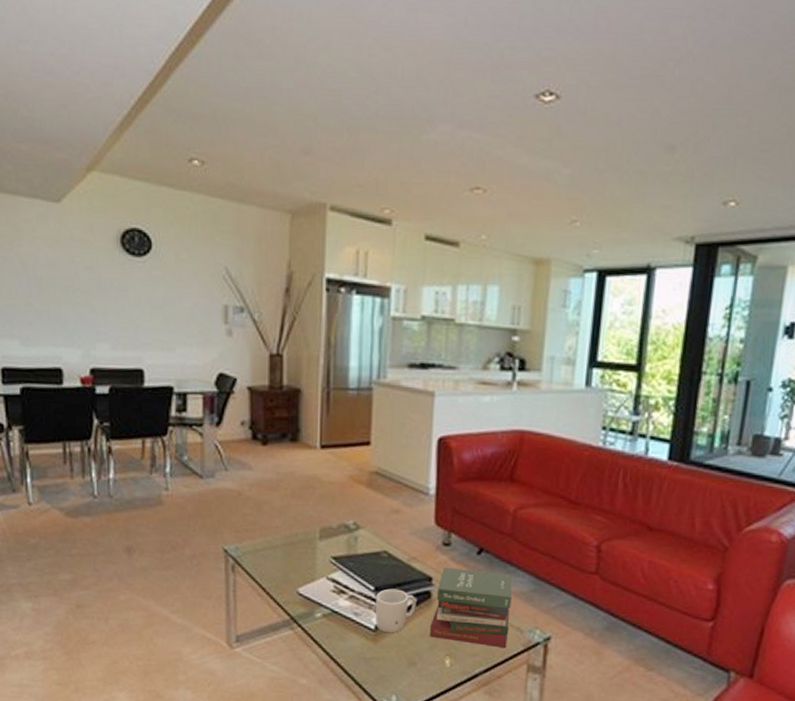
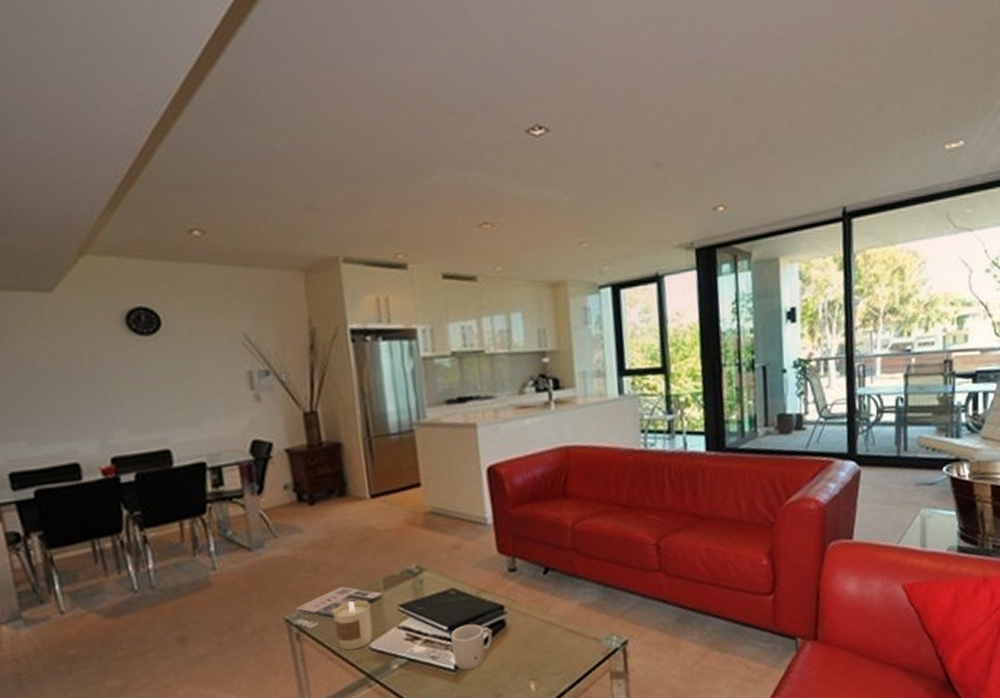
magazine: none [230,528,318,564] -> present [292,586,383,630]
candle: none [268,544,304,591] -> present [333,600,373,651]
books: present [430,568,512,648] -> none [509,587,588,665]

